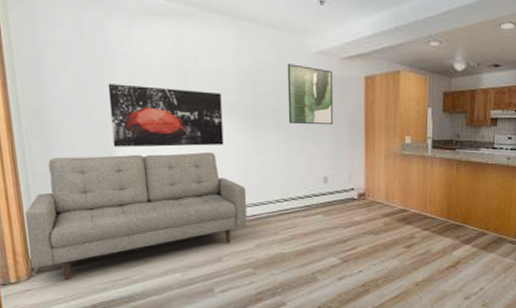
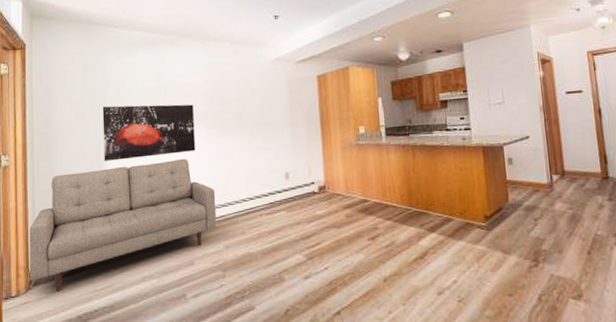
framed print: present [287,64,334,126] -> none [248,72,292,125]

